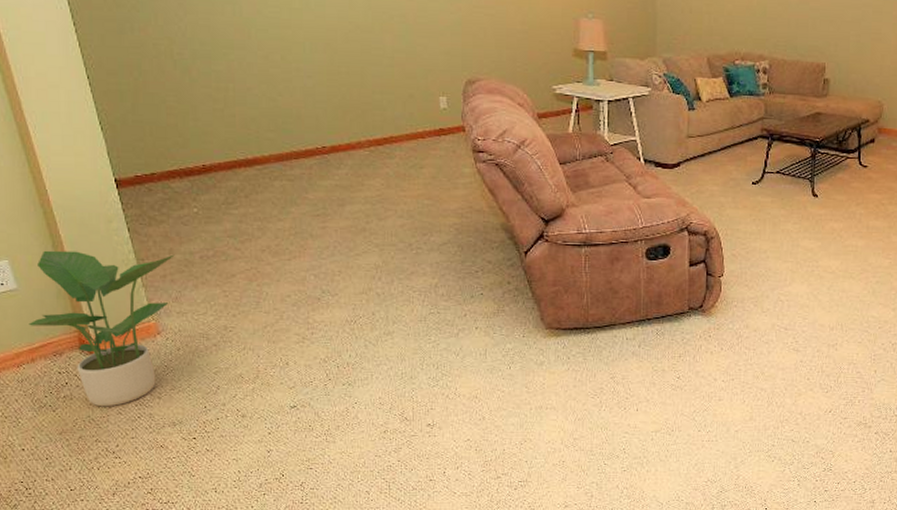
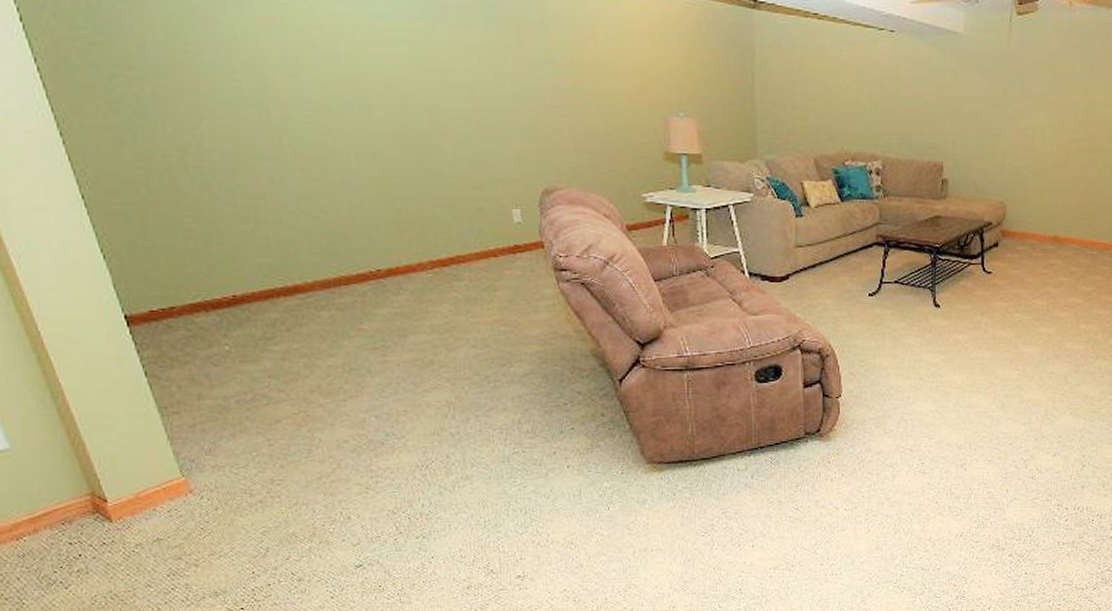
potted plant: present [29,250,175,407] -> none [27,400,205,580]

